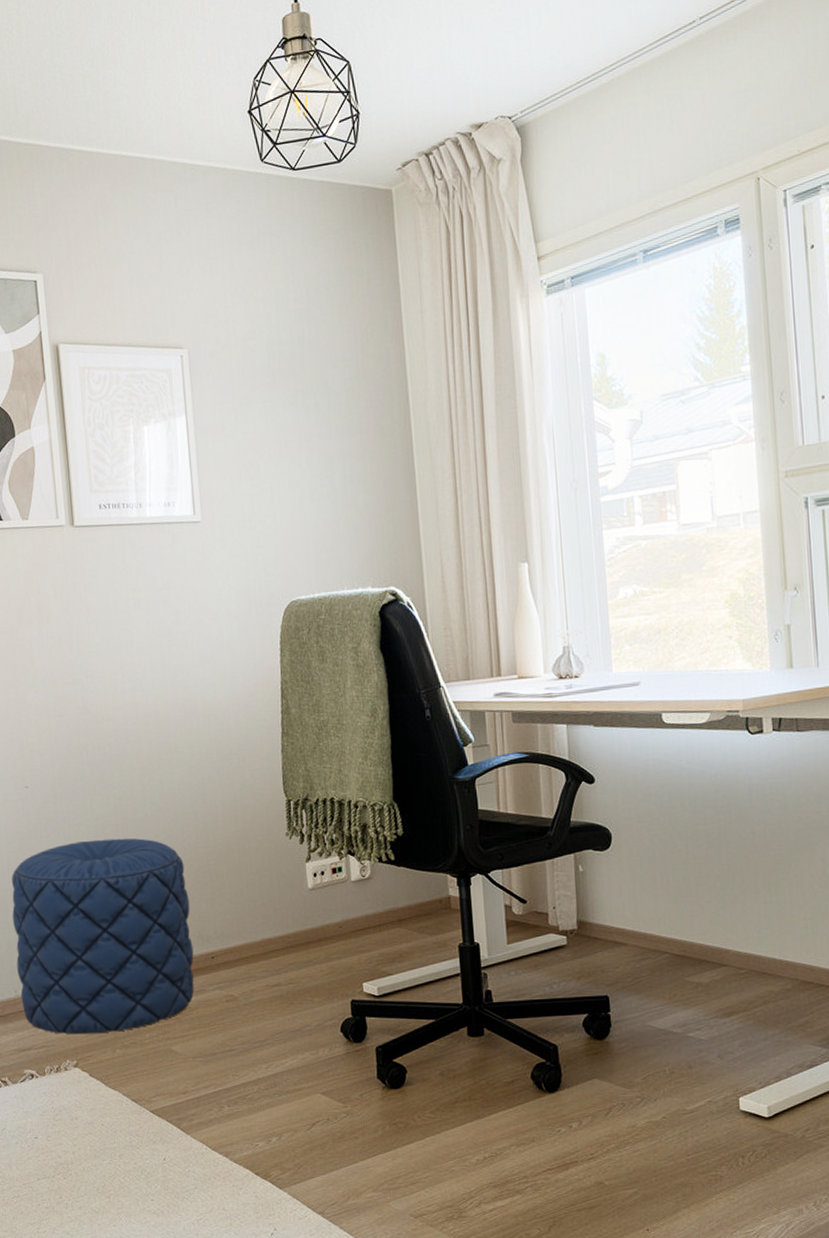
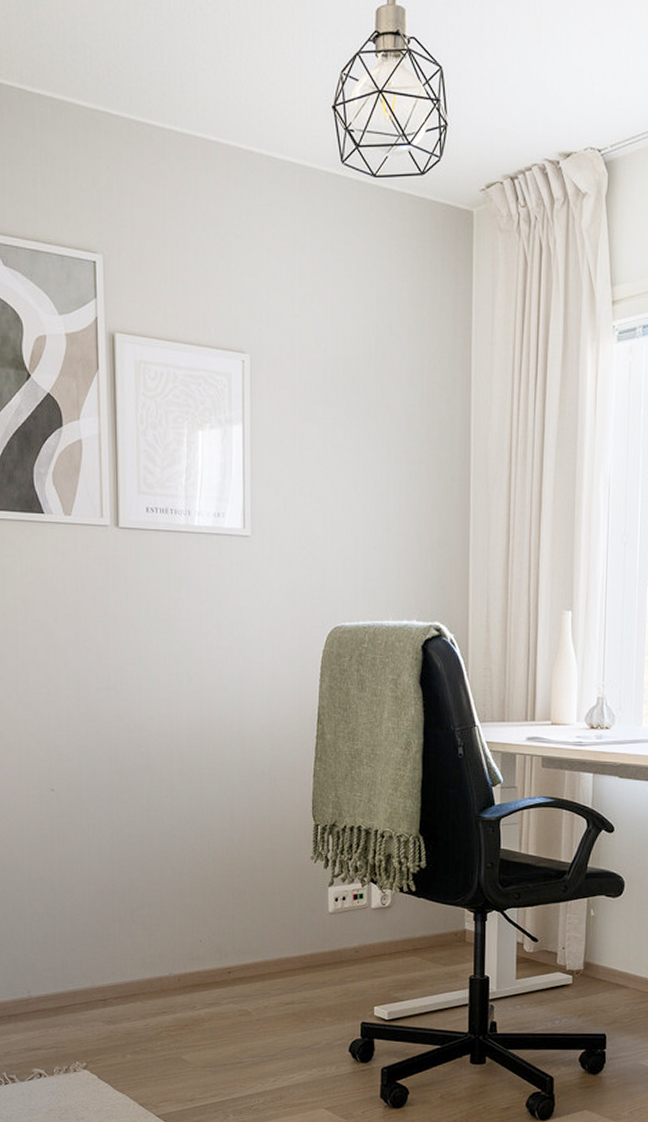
pouf: present [11,838,194,1035] -> none [30,848,211,1039]

